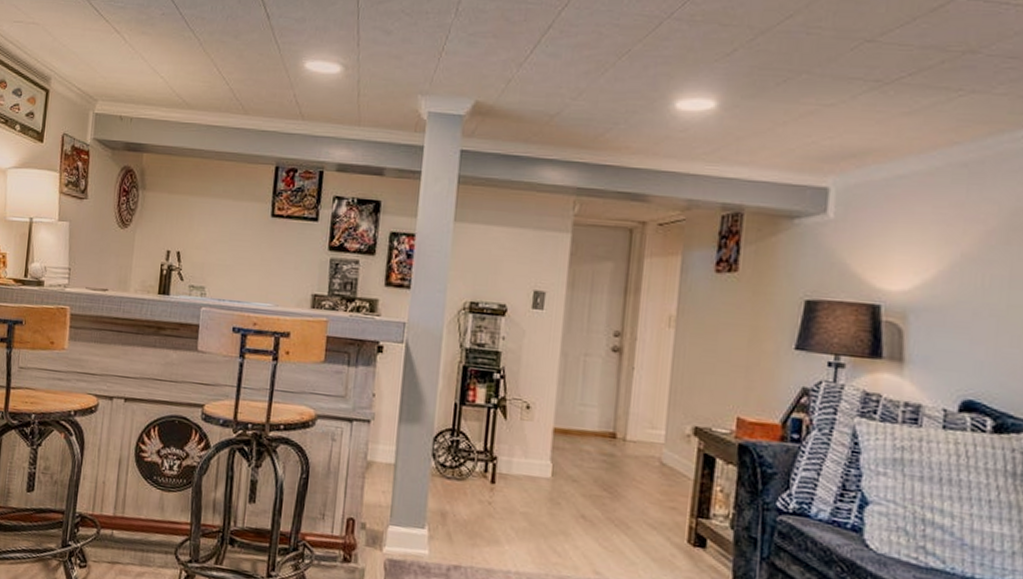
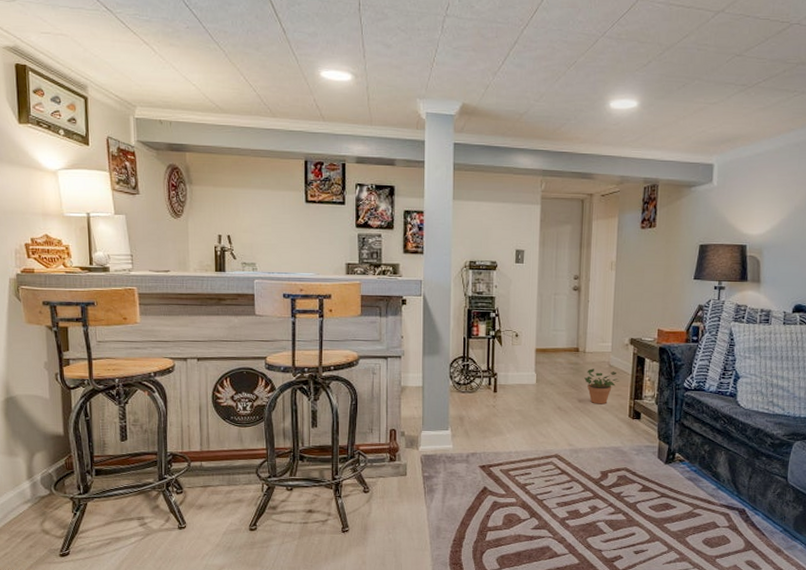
potted plant: none [622,464,675,519] -> present [584,368,619,405]

